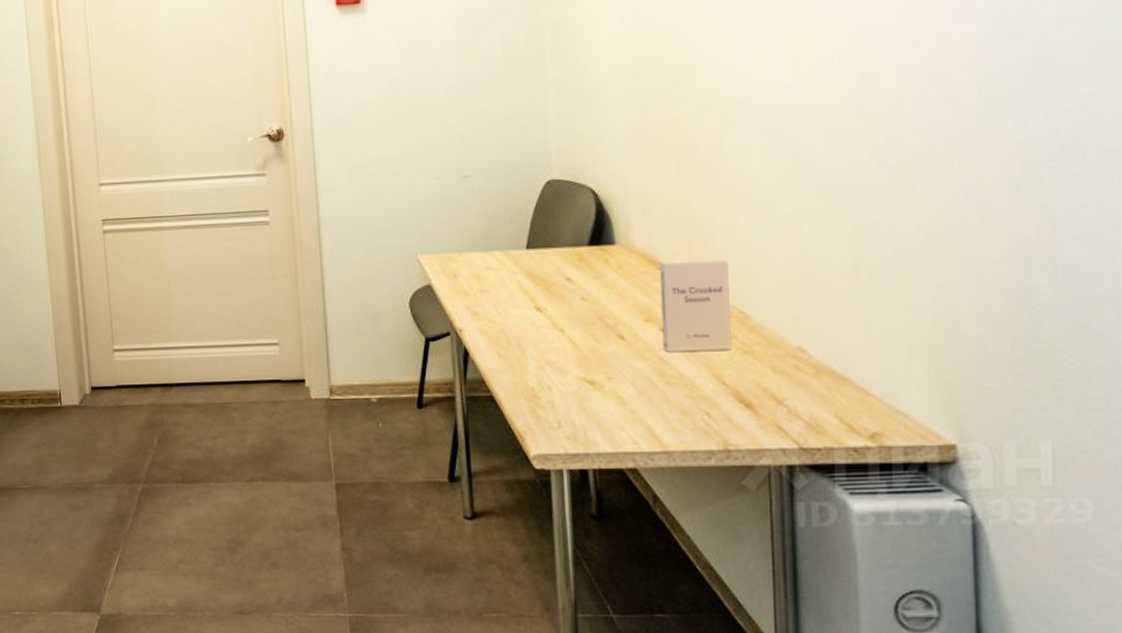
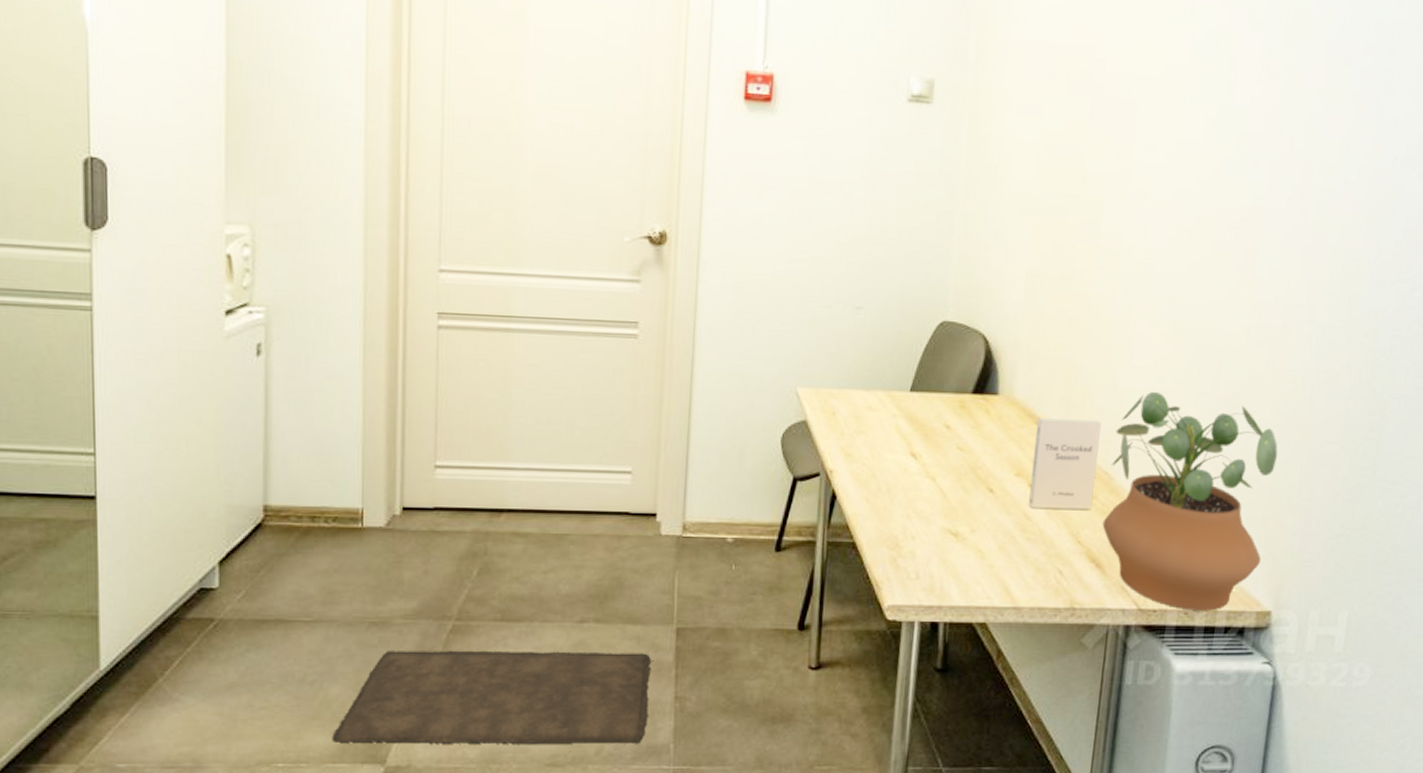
doormat: none [55,508,321,595] -> present [332,649,652,745]
potted plant: none [745,226,934,447] -> present [1102,391,1278,611]

